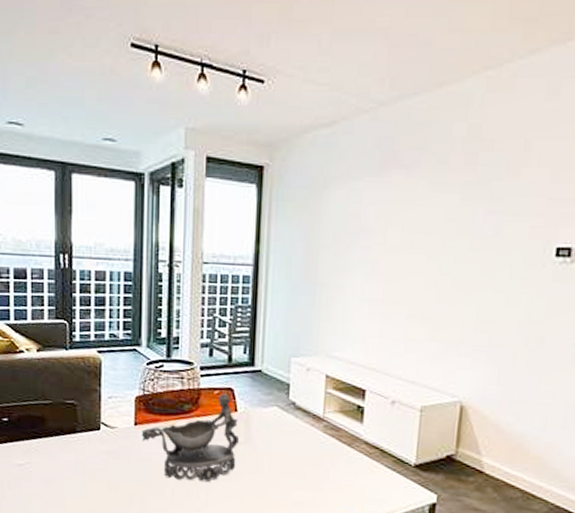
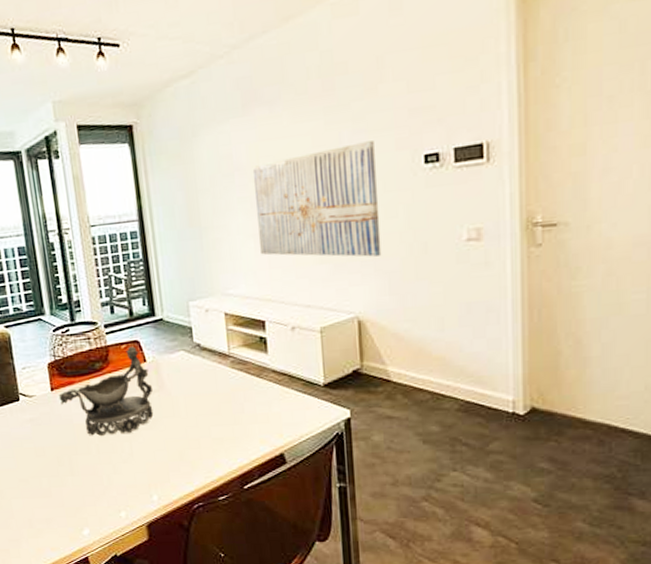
wall art: none [373,223,508,343] -> present [252,141,382,257]

